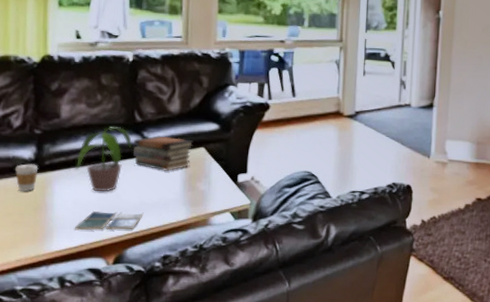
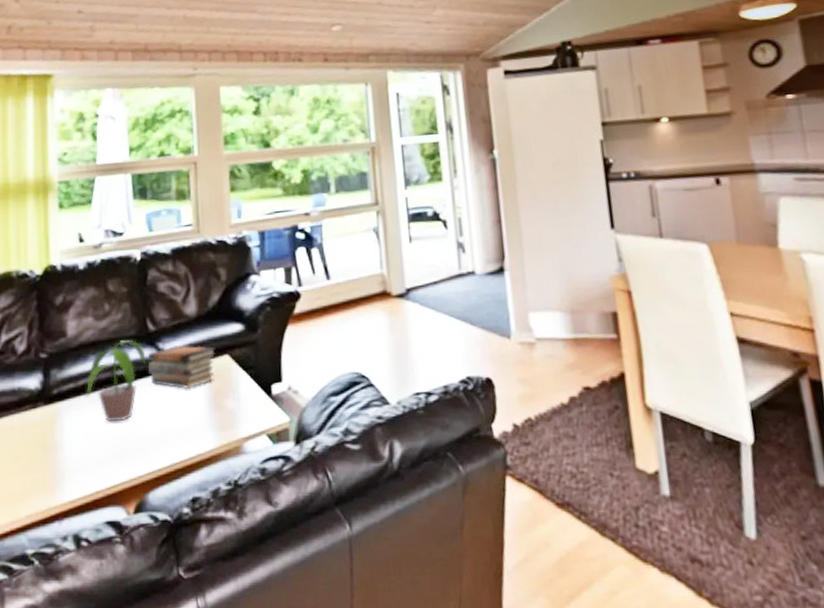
coffee cup: present [15,164,39,191] -> none [22,395,46,429]
drink coaster: present [74,211,143,231] -> none [88,444,165,473]

